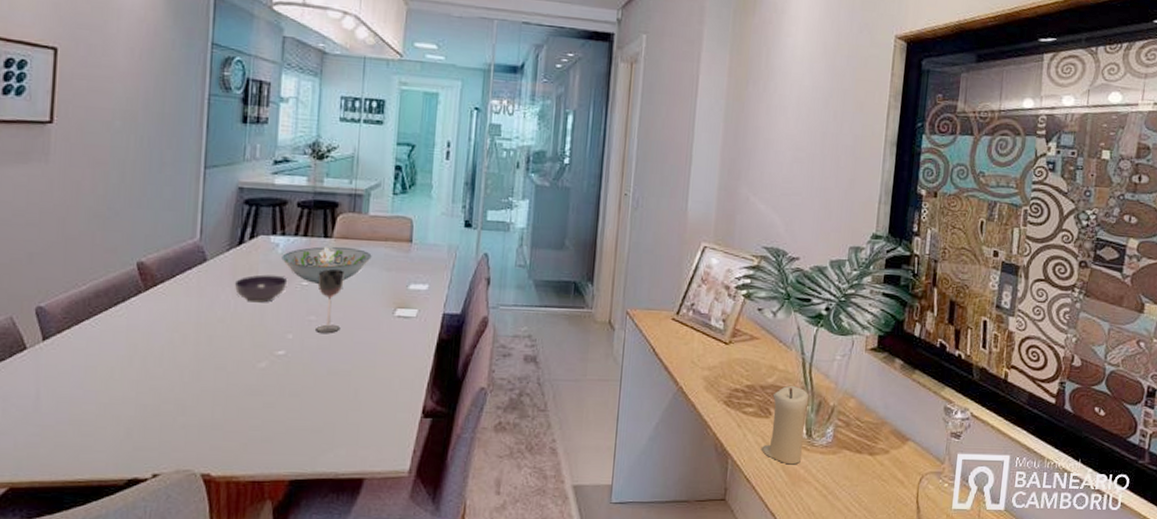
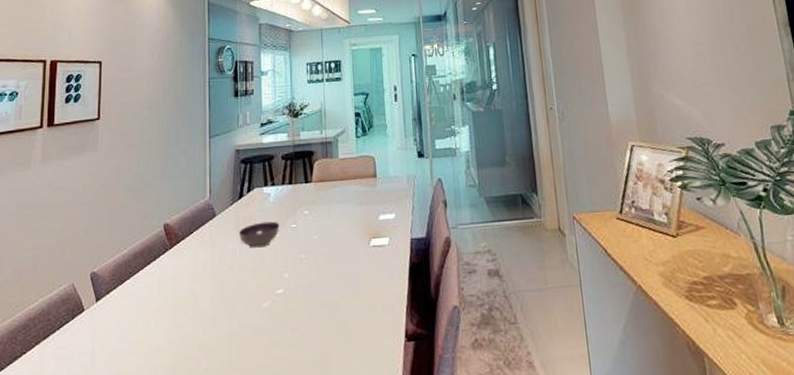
decorative bowl: present [281,246,372,284] -> none [273,189,345,225]
wineglass: present [316,268,345,333] -> none [303,209,327,269]
candle: present [762,386,808,465] -> none [732,273,781,358]

